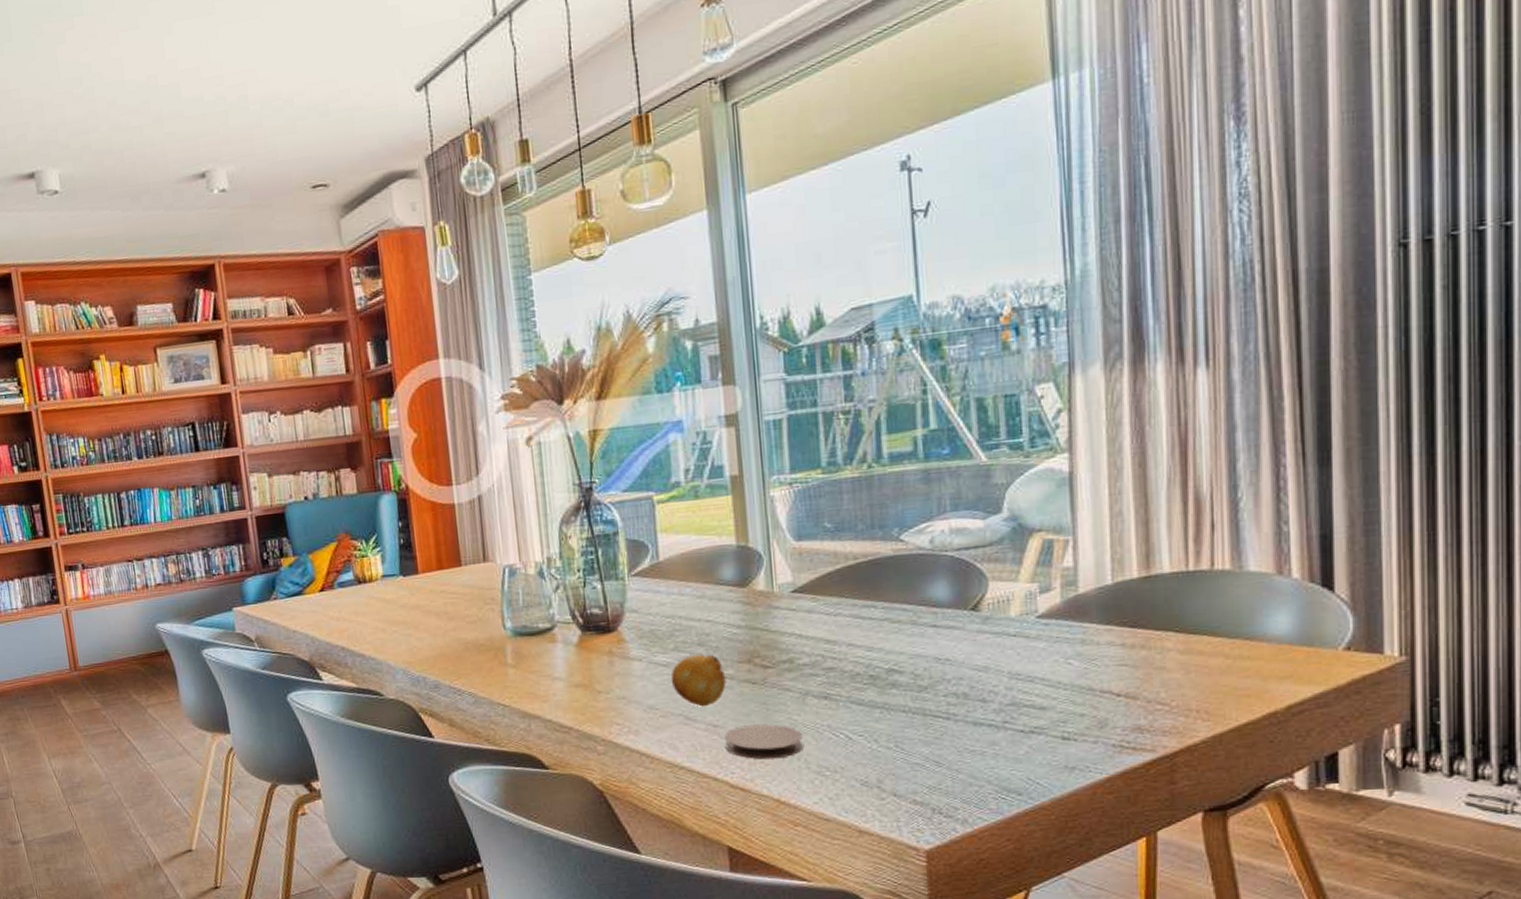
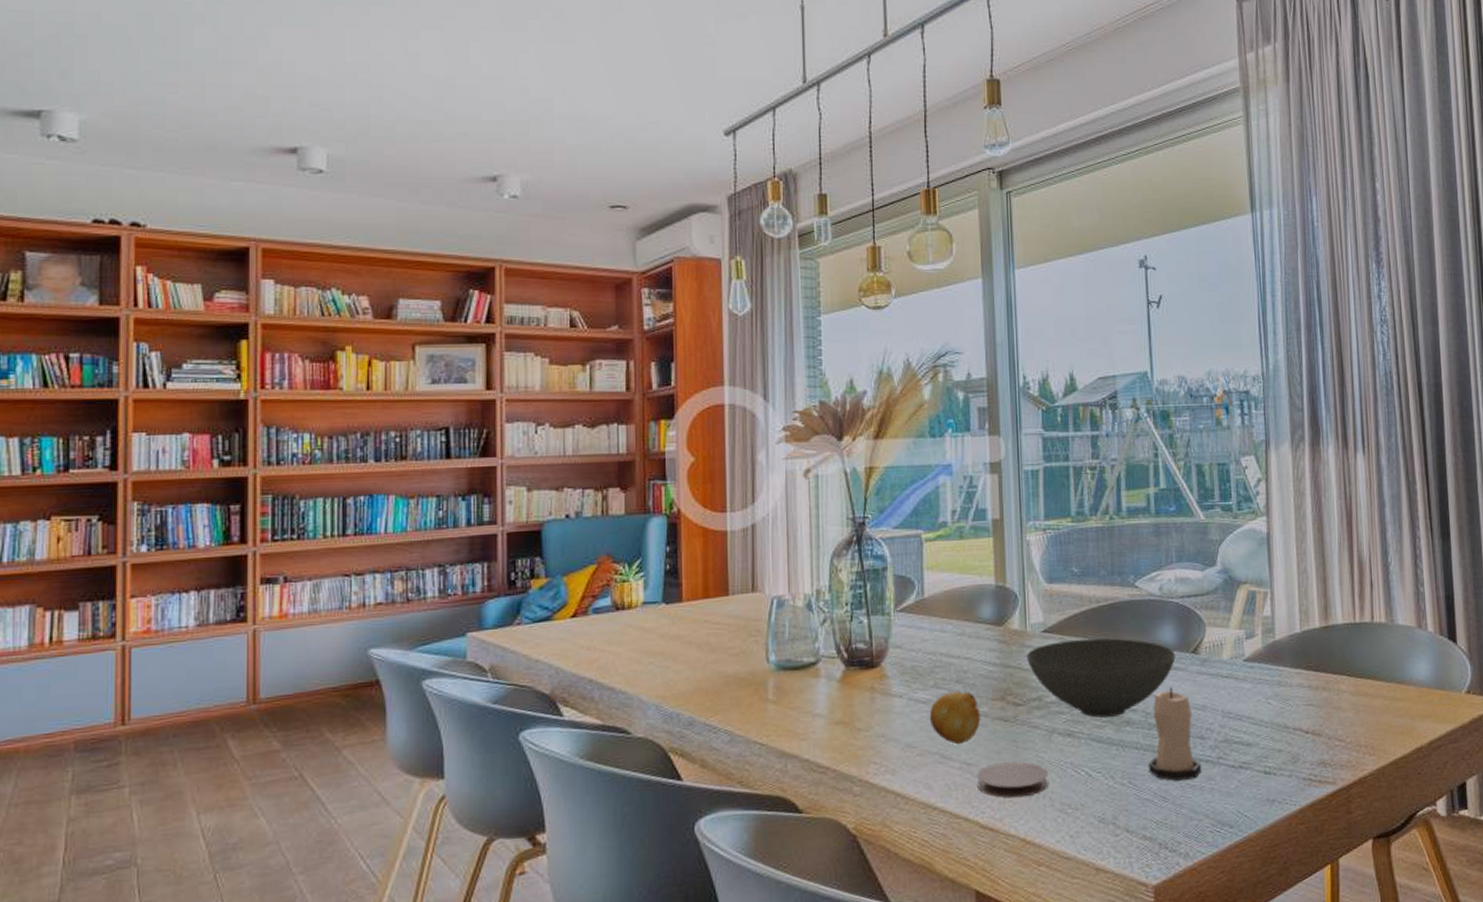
bowl: none [774,596,951,680] -> present [1027,638,1176,718]
candle: none [919,647,984,745] -> present [1149,687,1202,781]

